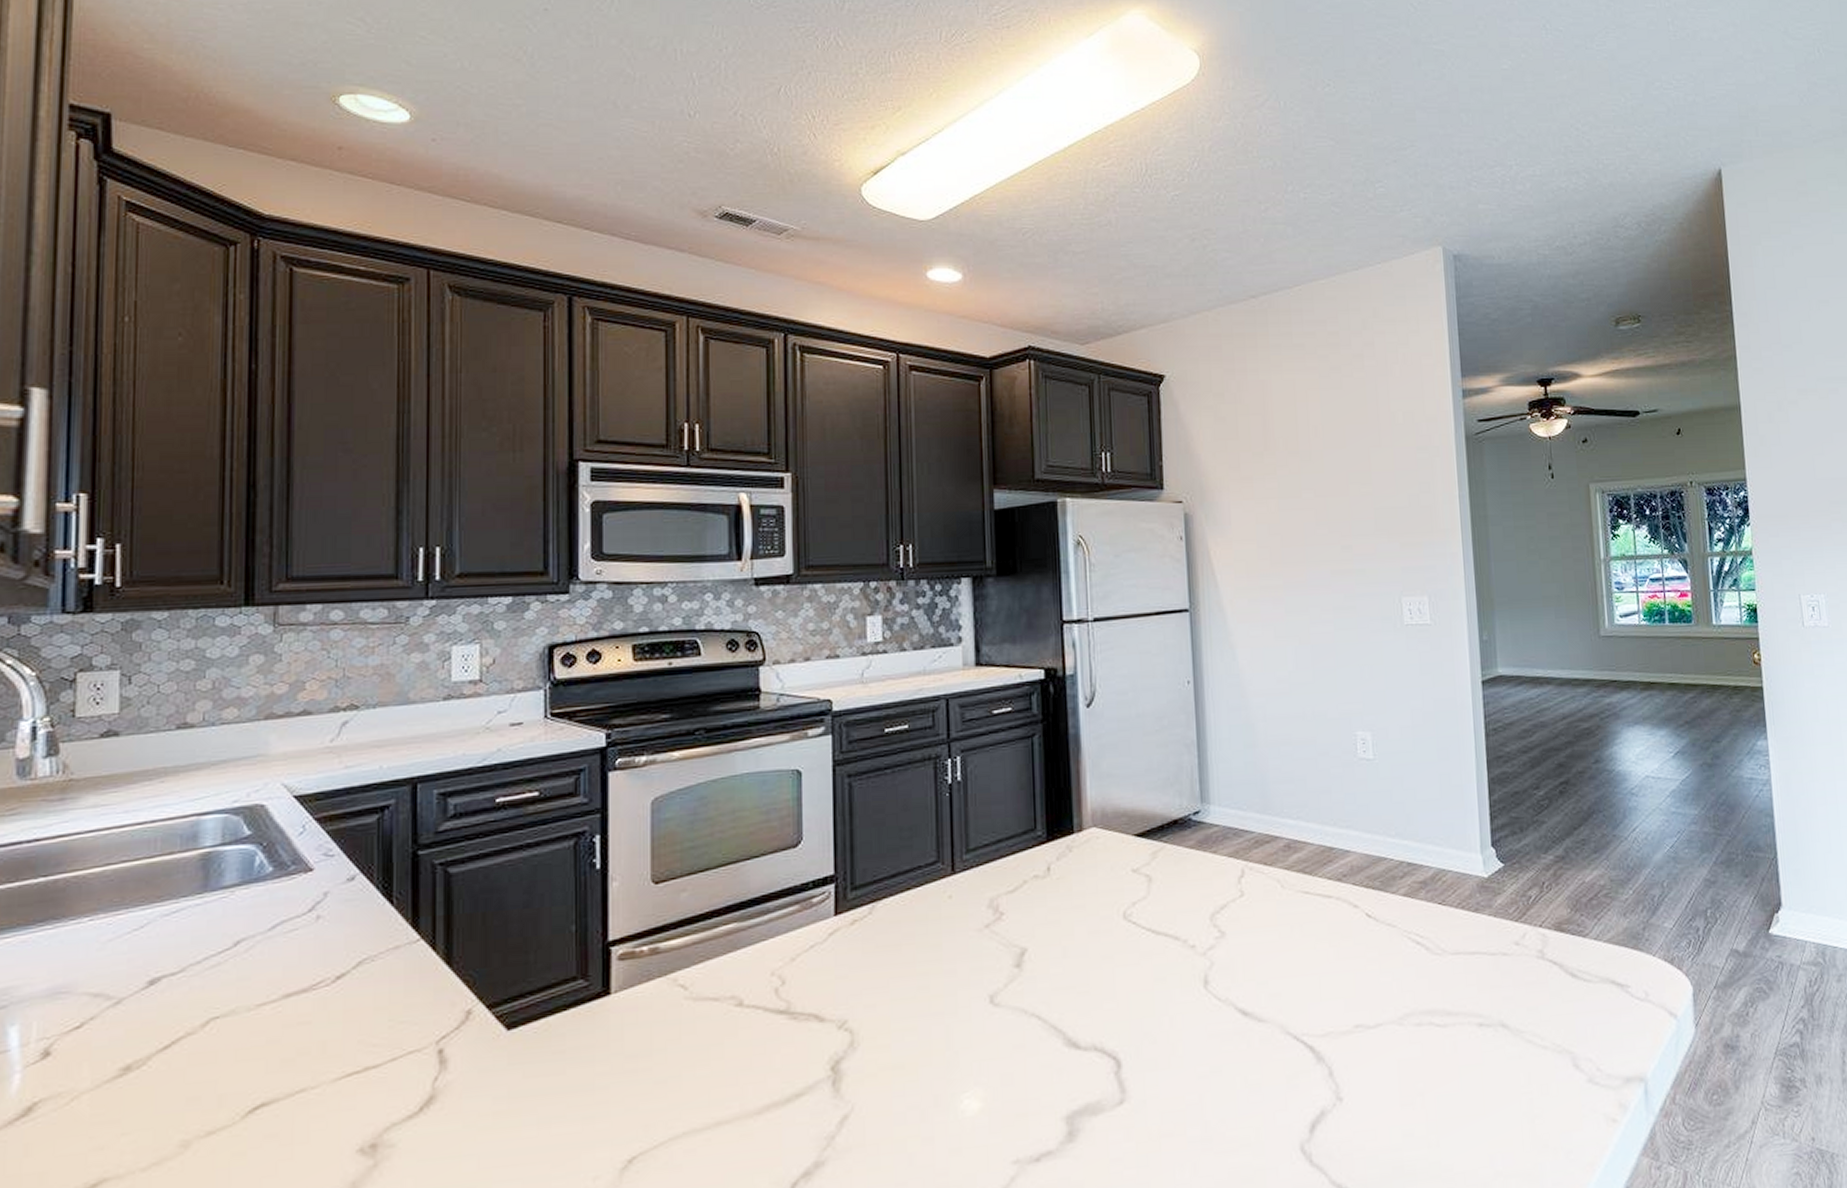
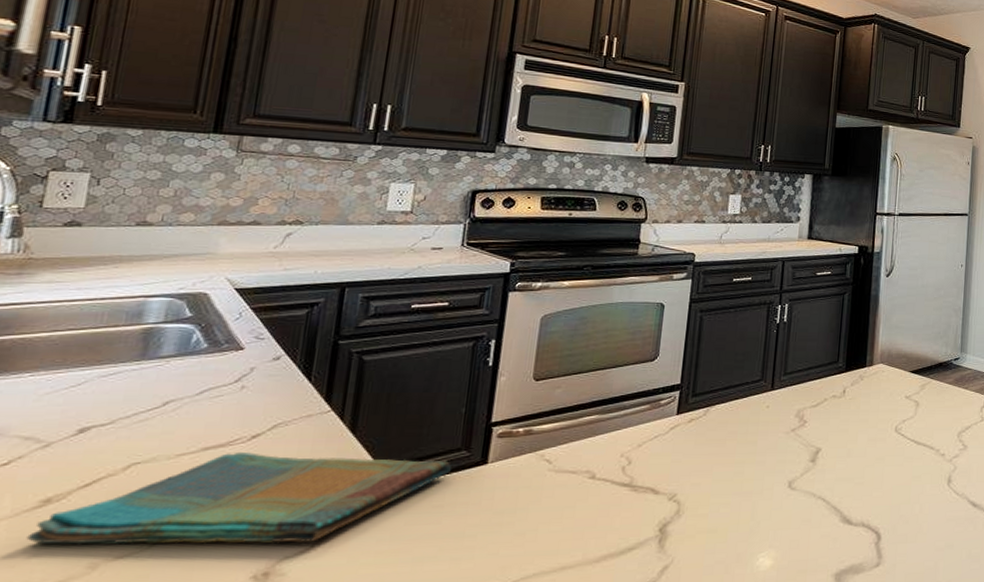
dish towel: none [111,993,568,1120] -> present [26,451,451,545]

